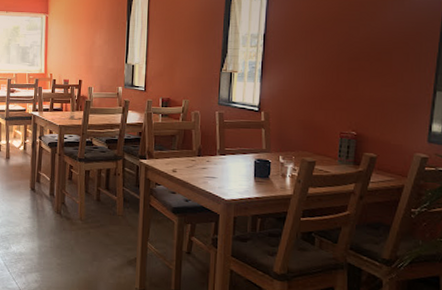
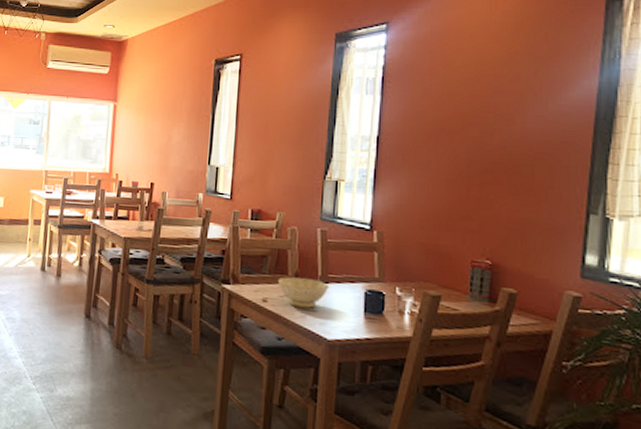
bowl: none [184,151,225,176] -> present [277,277,329,309]

